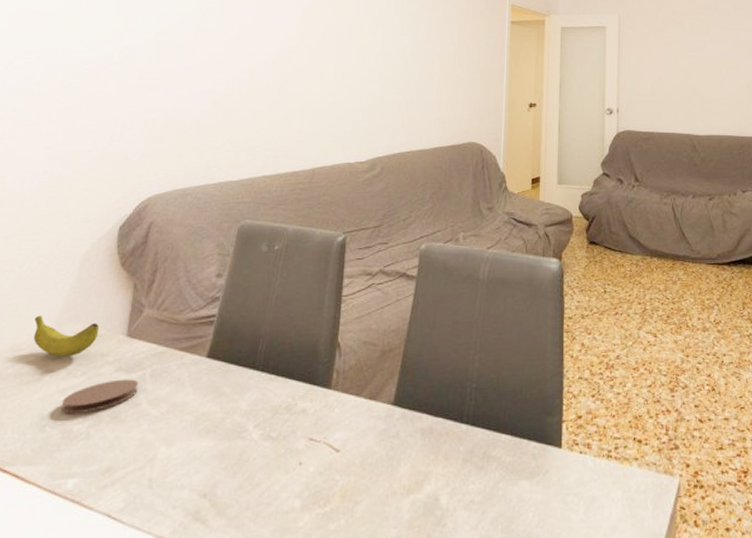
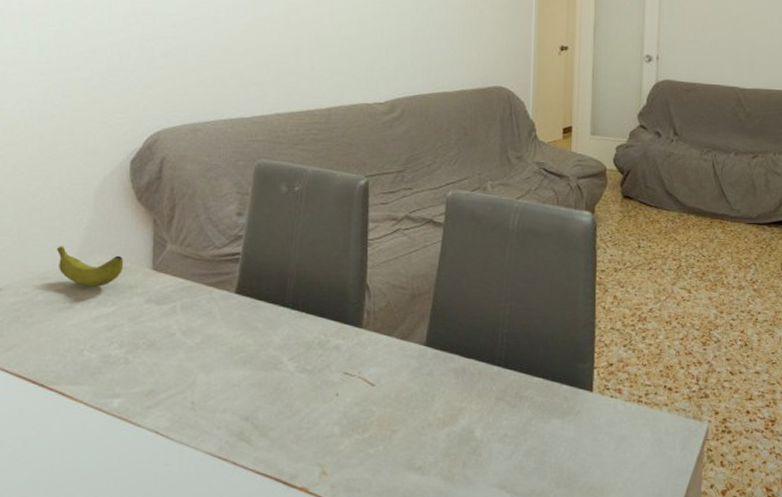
coaster: present [61,379,139,413] -> none [96,310,170,340]

